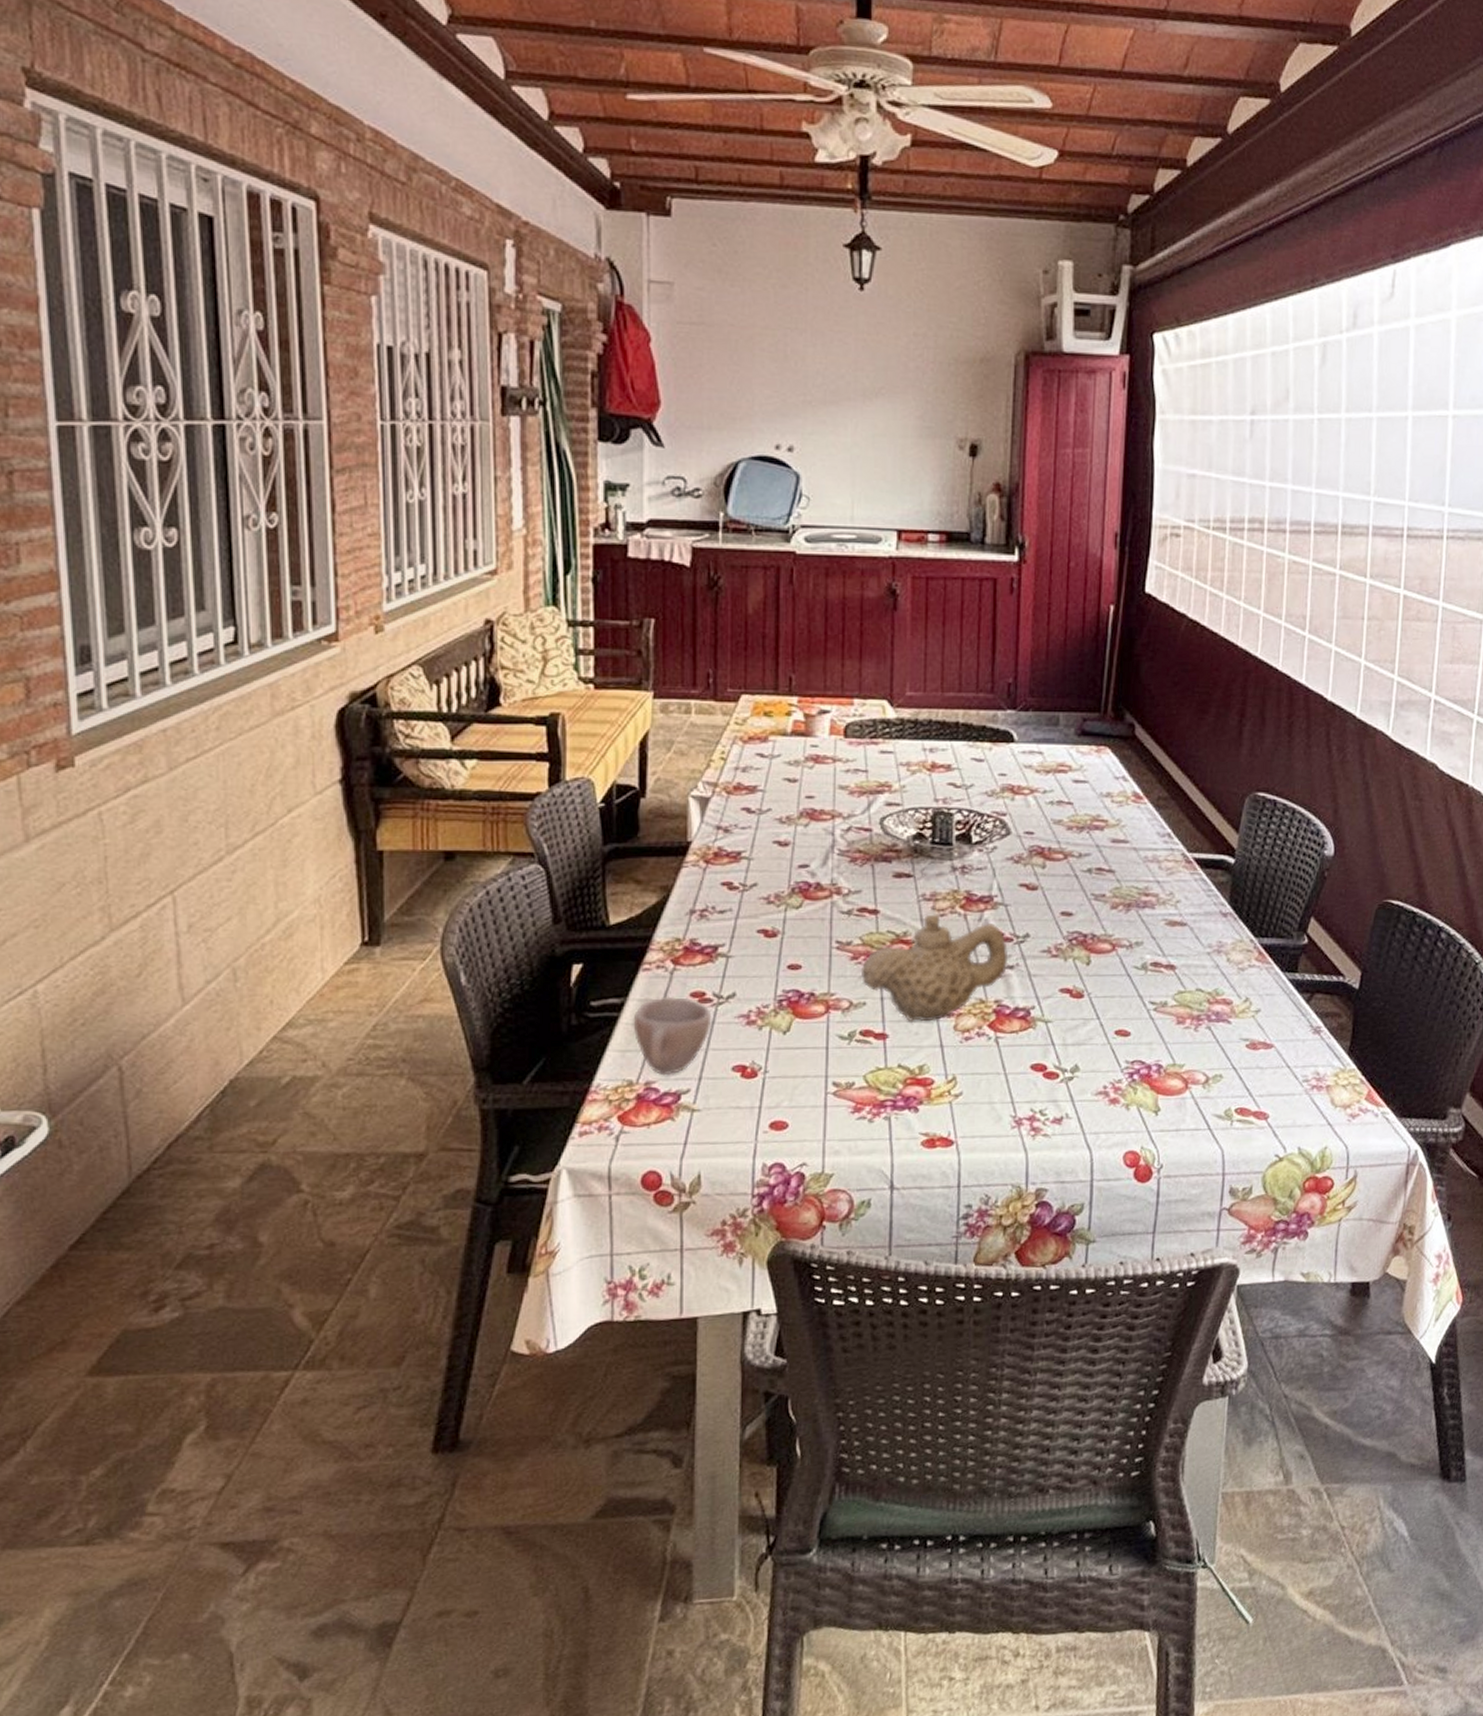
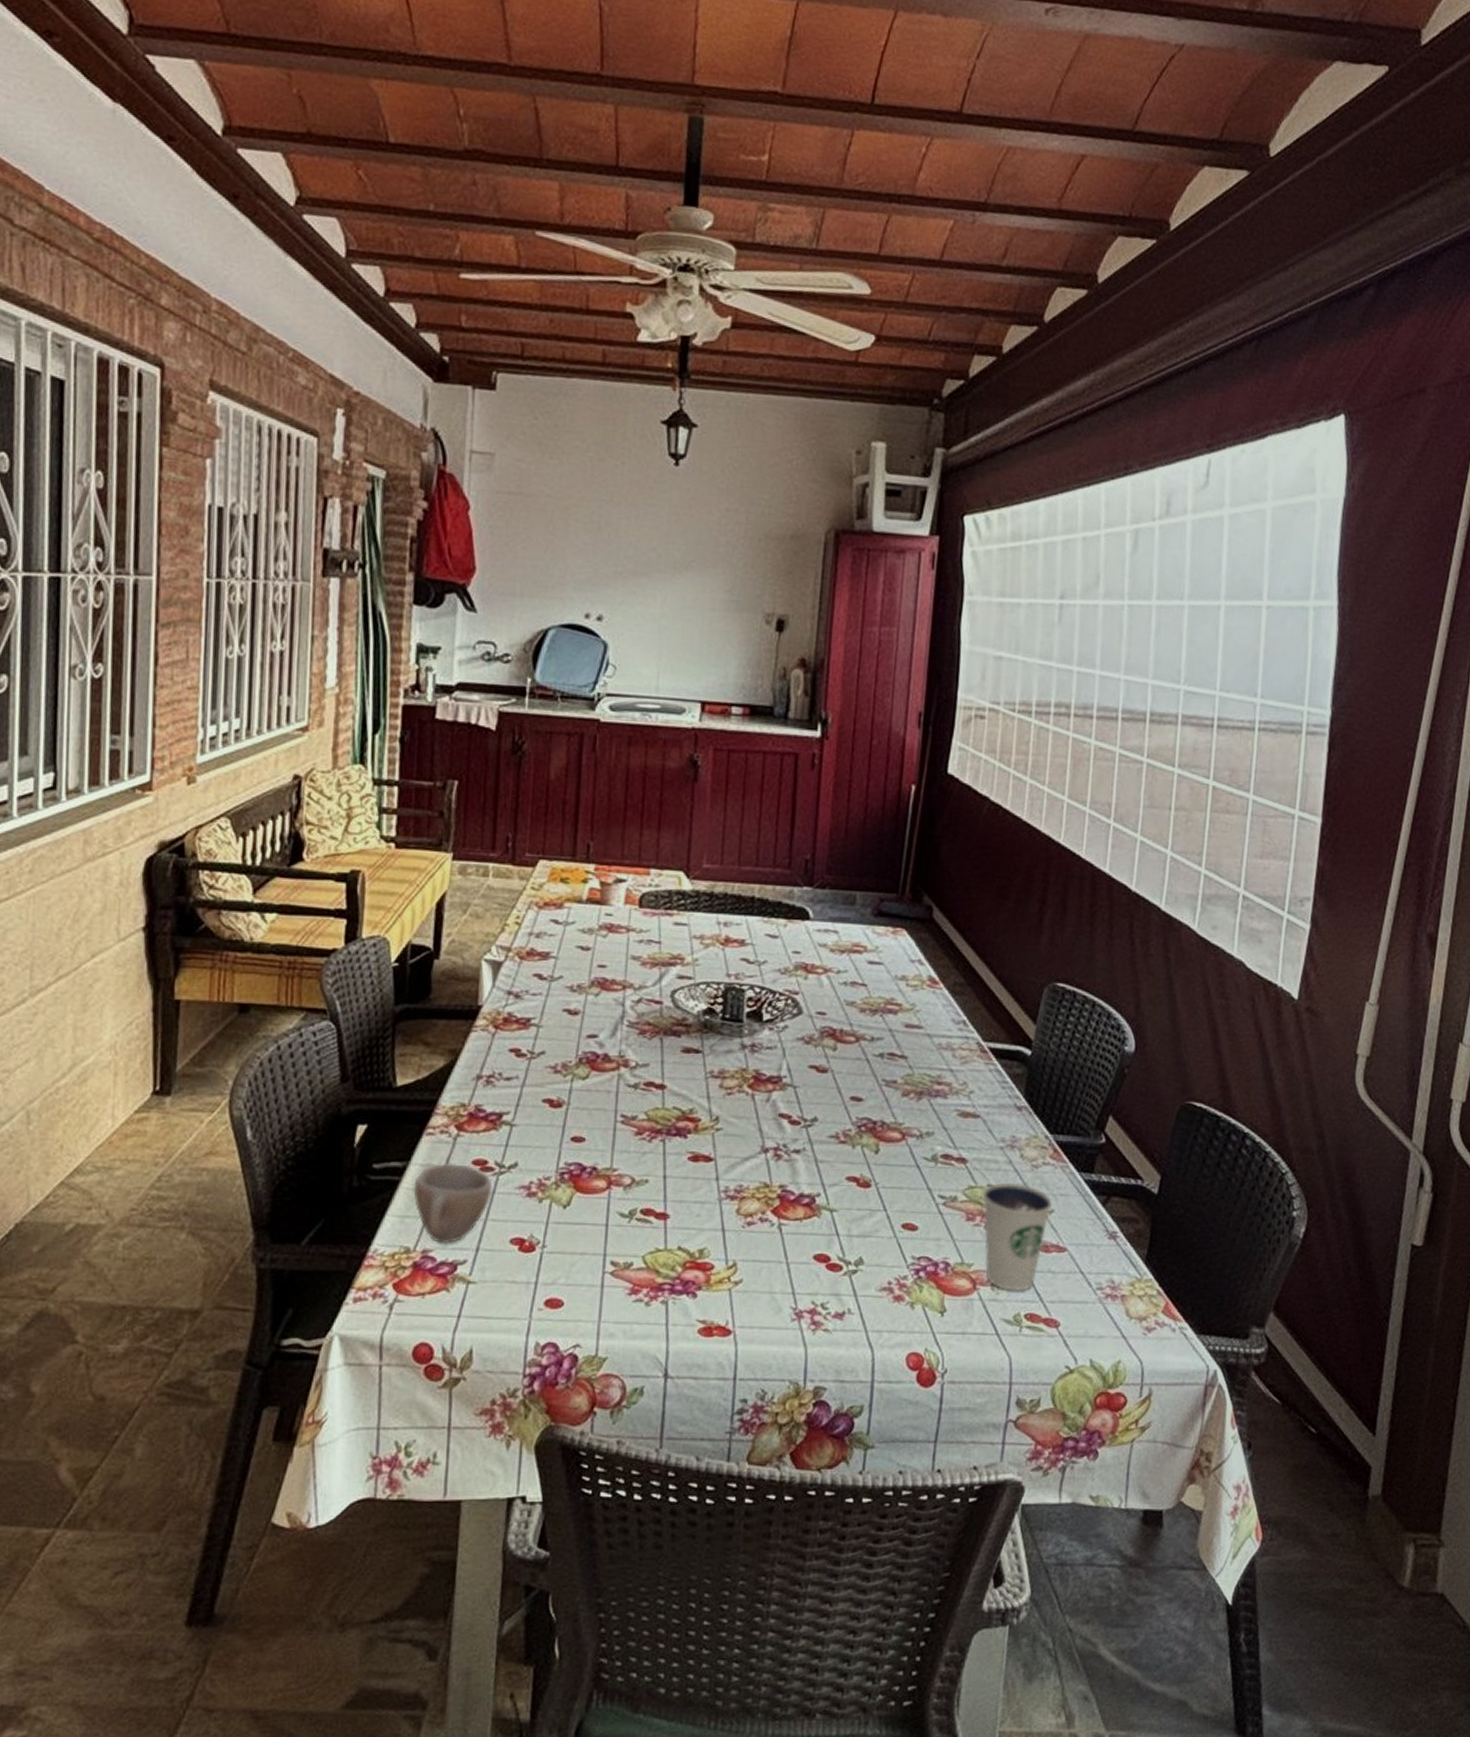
teapot: present [860,914,1008,1022] -> none [644,1092,795,1204]
dixie cup: none [1192,985,1258,1088] -> present [982,1182,1052,1291]

